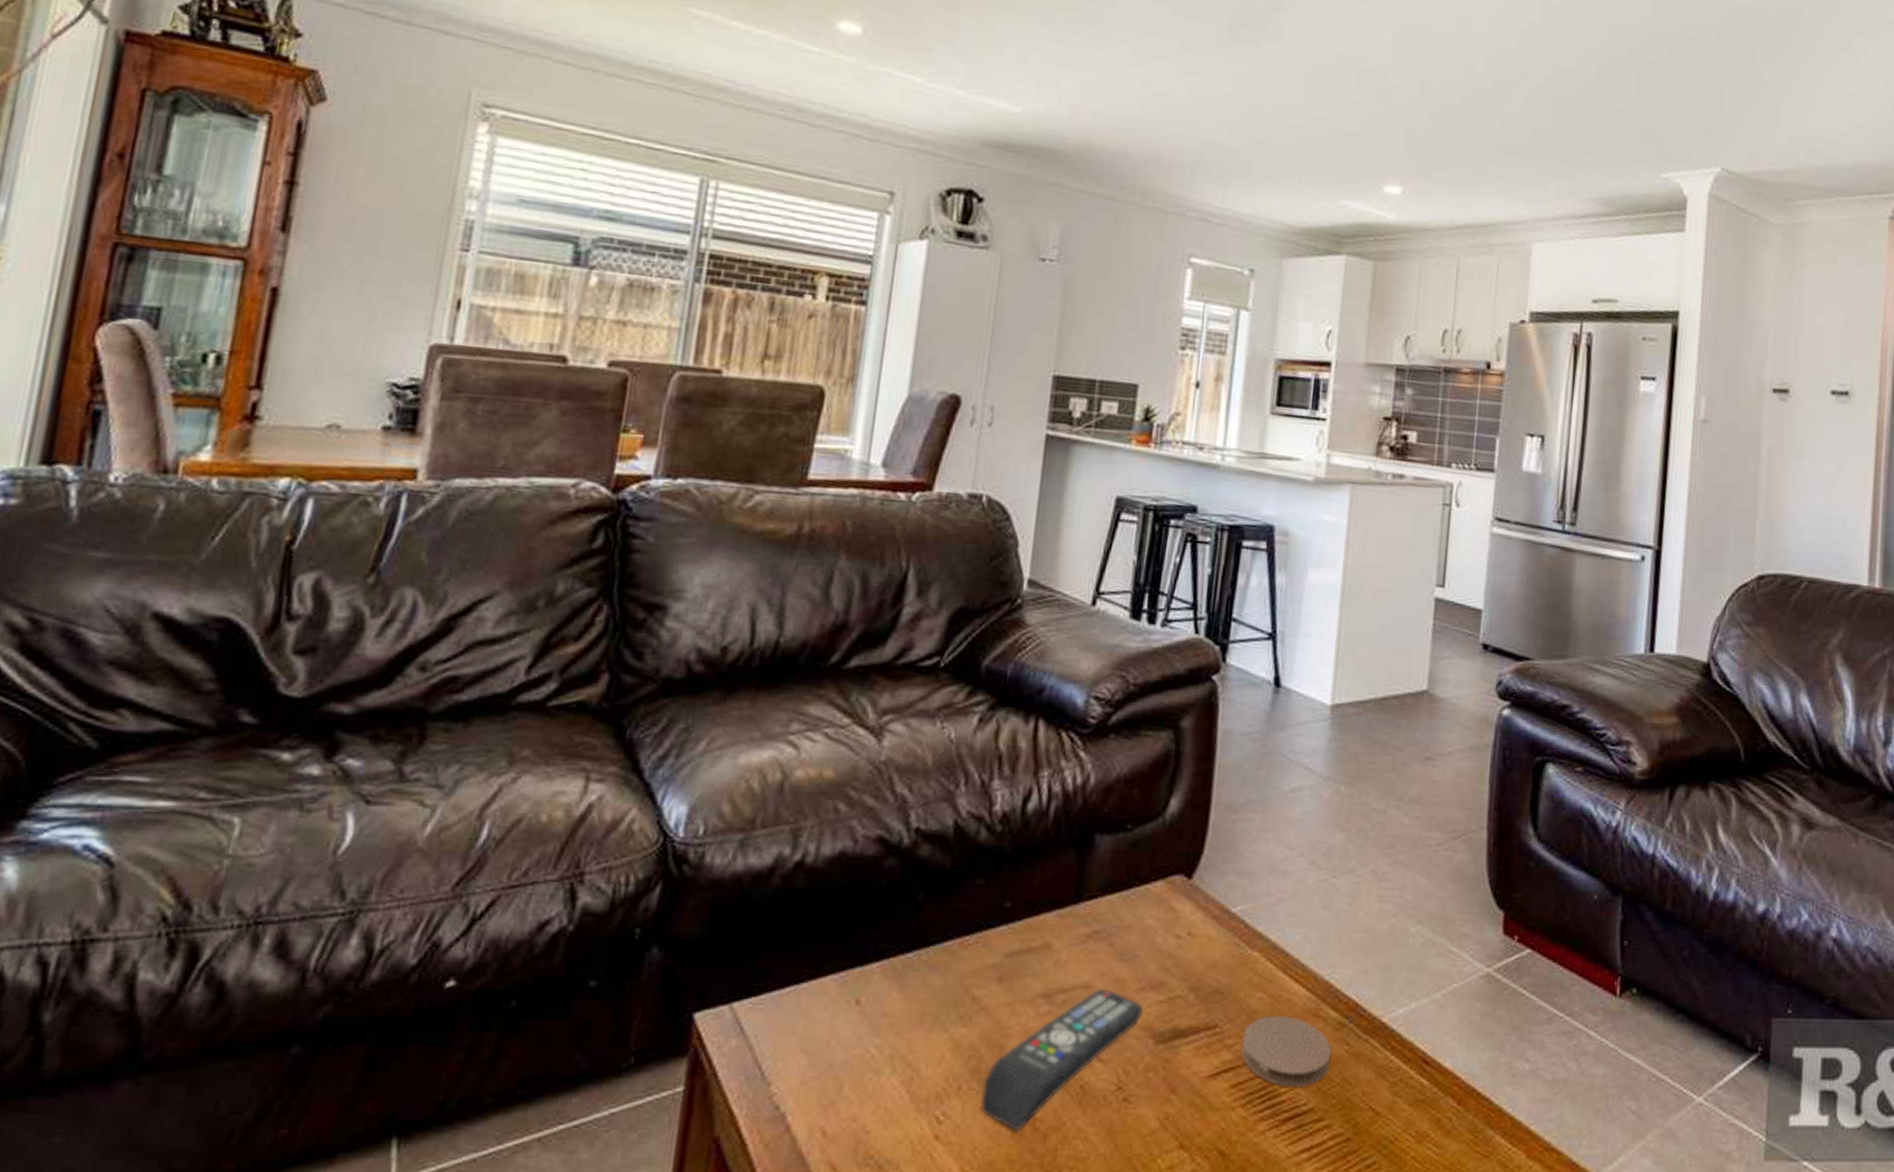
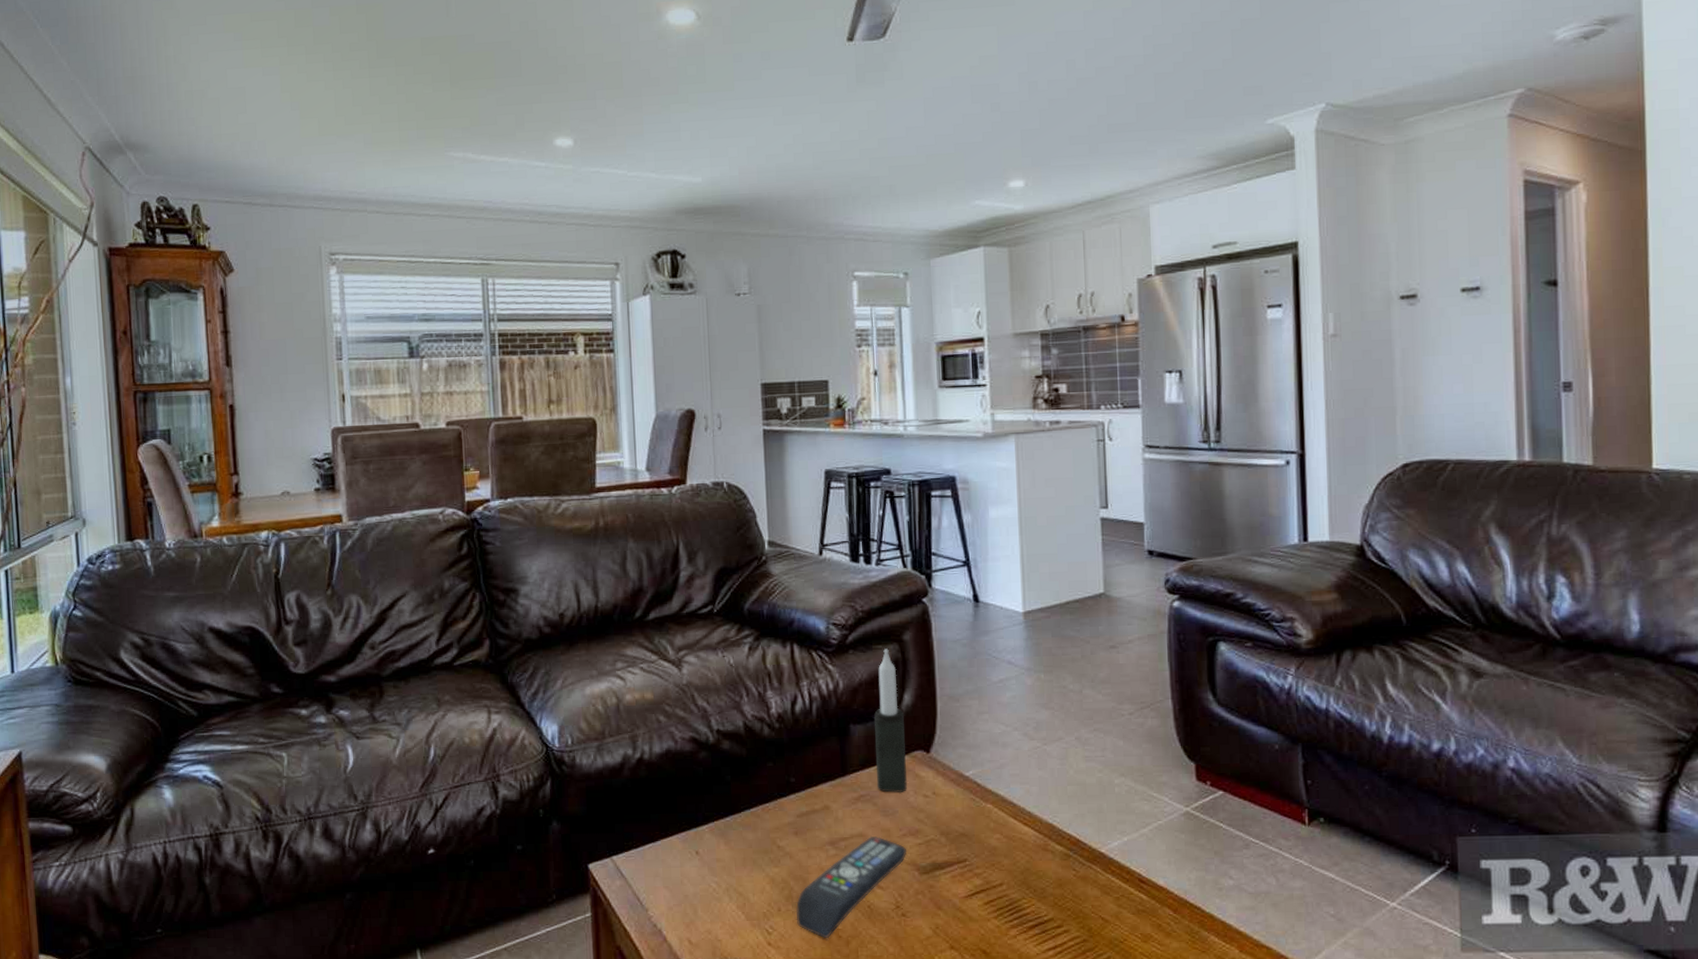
candle: none [1118,736,1167,930] -> present [874,649,907,793]
coaster: present [1241,1016,1331,1088] -> none [988,851,1062,904]

